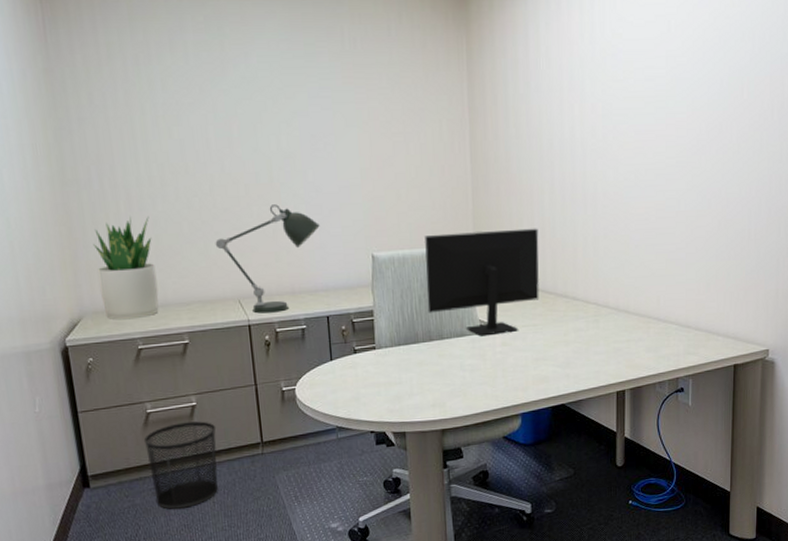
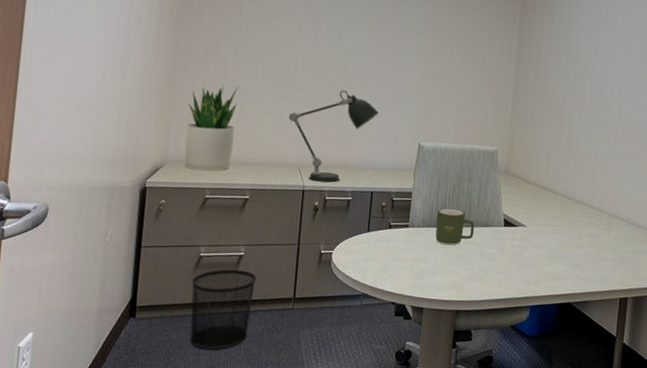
mug: none [404,321,450,363] -> present [435,208,475,246]
monitor: present [425,228,539,336] -> none [459,134,566,229]

